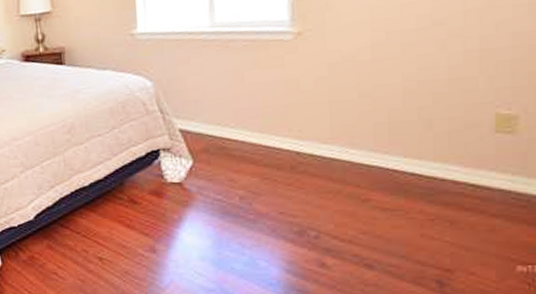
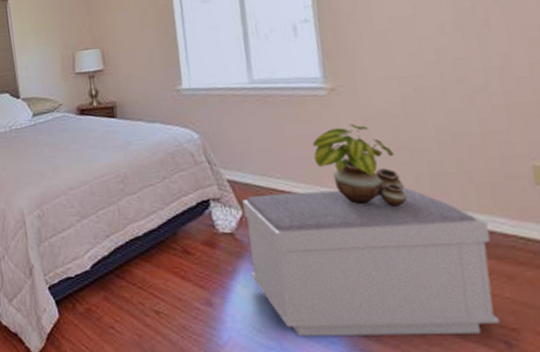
bench: none [194,136,441,279] -> present [242,187,500,337]
potted plant: none [271,70,363,157] -> present [313,124,407,208]

